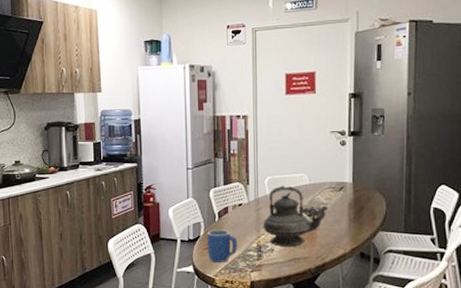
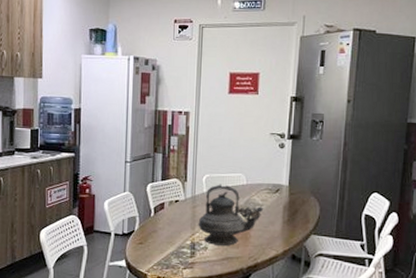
mug: present [207,230,238,262] -> none [141,225,172,258]

